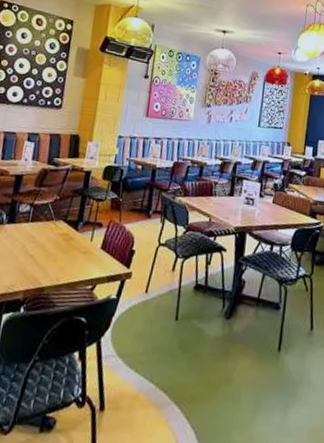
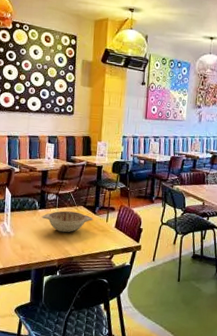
decorative bowl: none [8,226,75,255] -> present [41,210,94,233]

